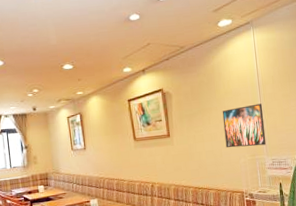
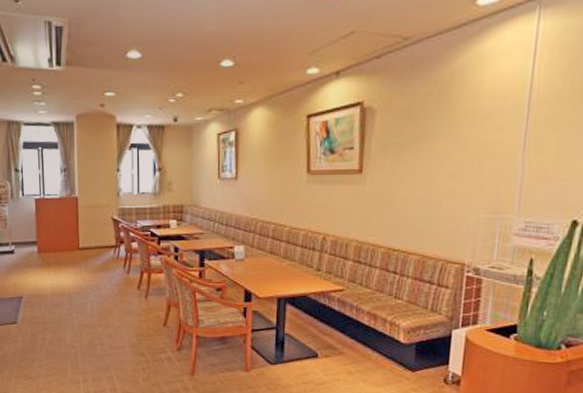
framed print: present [222,103,266,148] -> none [449,134,528,199]

